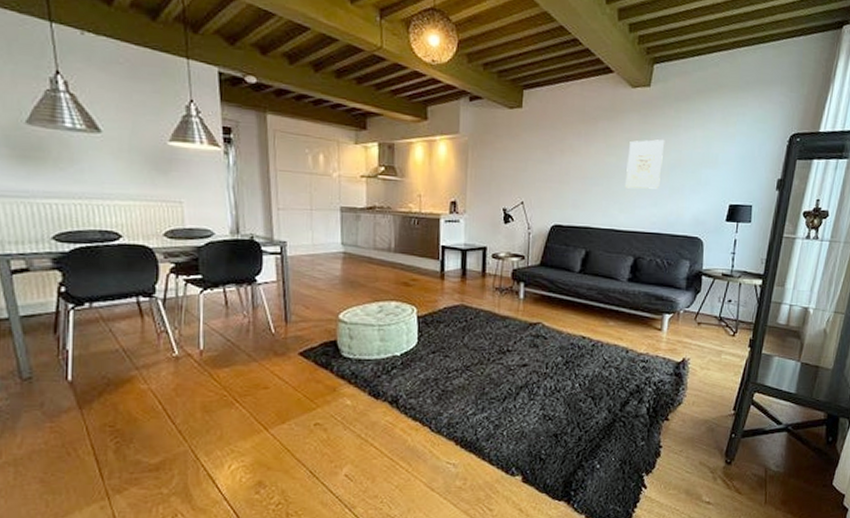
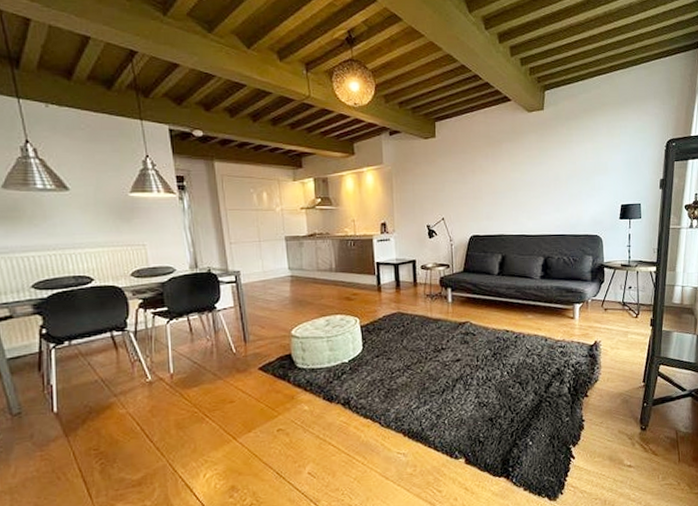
wall art: present [624,139,665,189] -> none [530,155,561,199]

